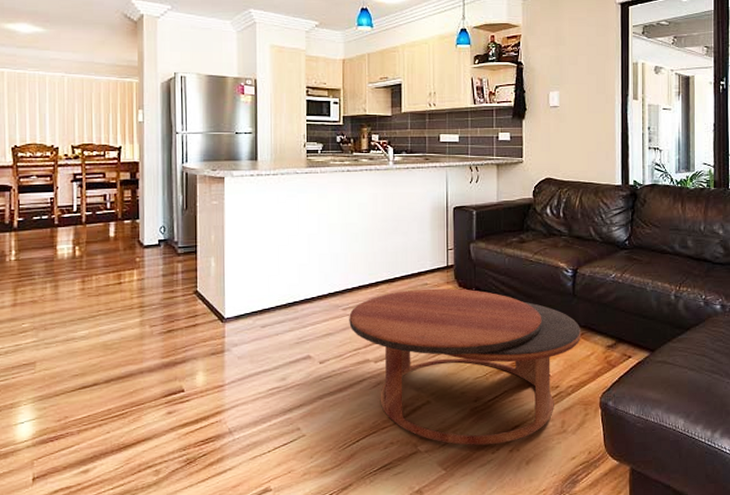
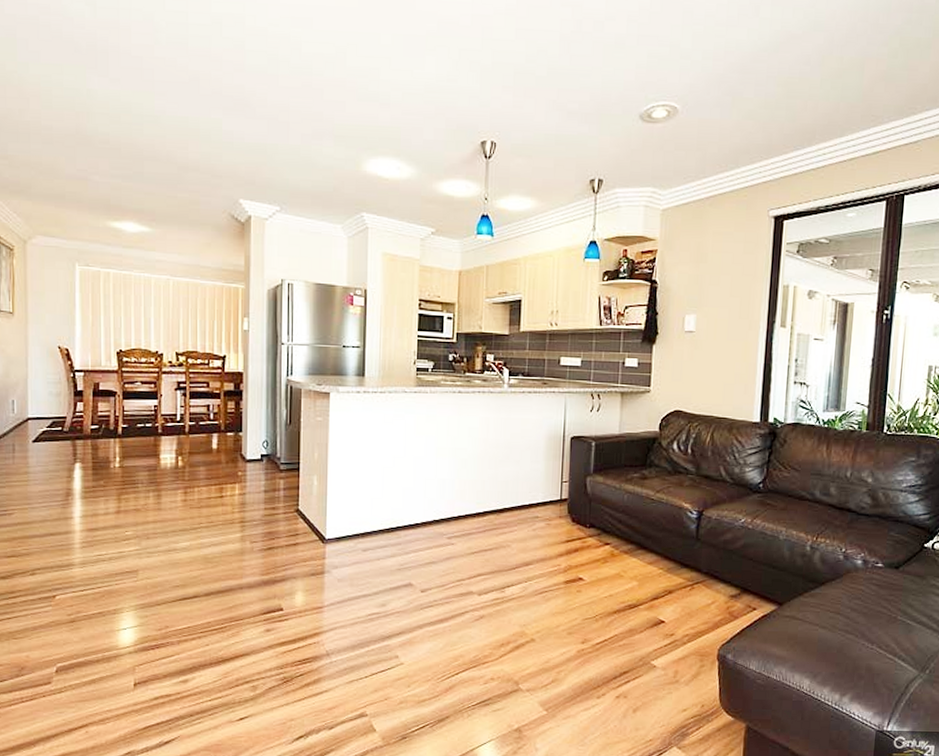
coffee table: present [349,288,582,446] -> none [453,522,703,689]

